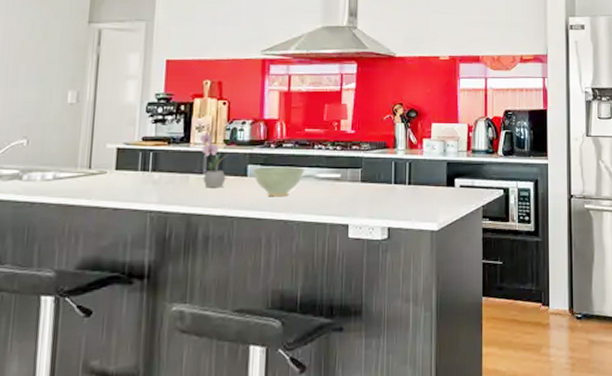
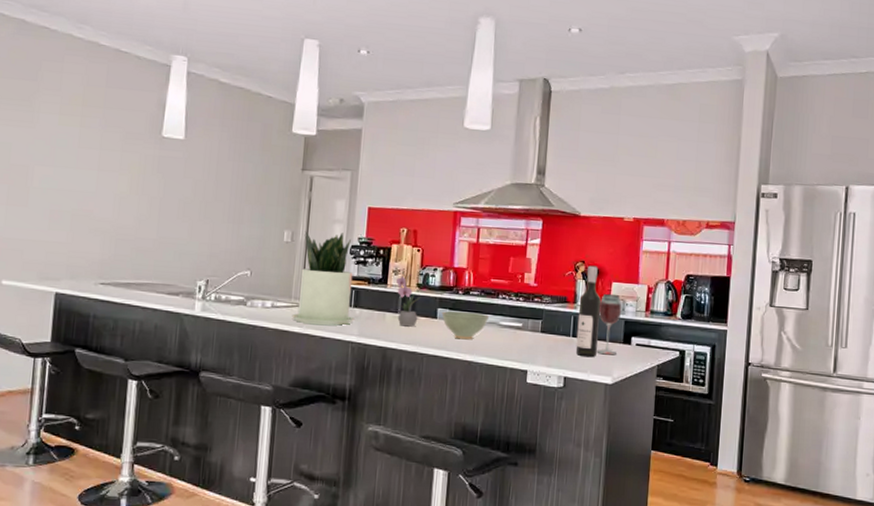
planter: none [78,89,153,195] -> present [292,231,355,326]
bottle: none [398,107,421,203] -> present [575,265,601,357]
wineglass: none [419,135,444,200] -> present [597,293,622,356]

